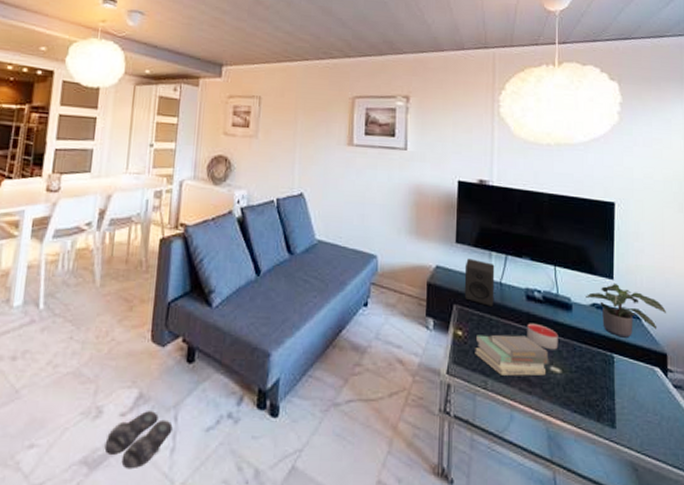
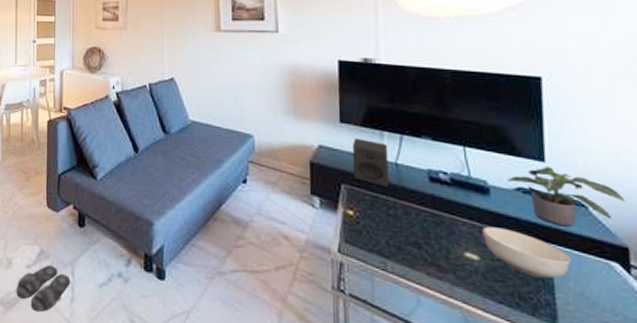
books: present [475,334,549,376] -> none [369,215,463,262]
candle: present [527,323,558,350] -> none [432,205,474,236]
bowl: none [564,341,627,386] -> present [481,226,571,279]

